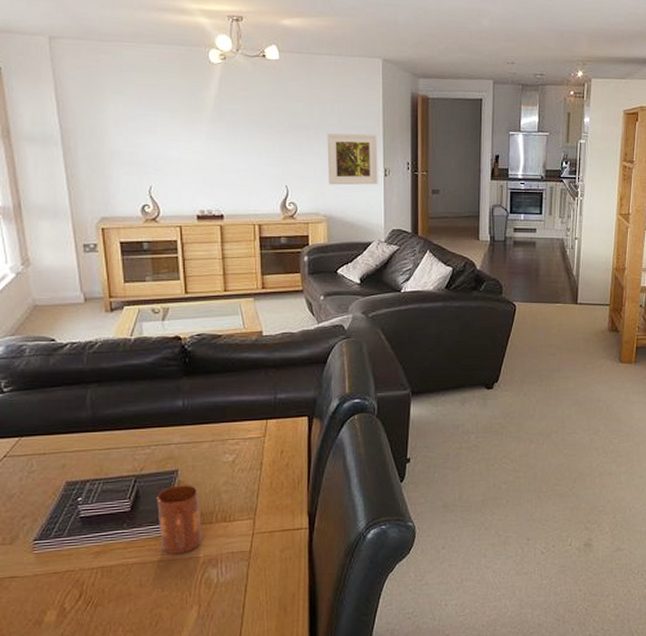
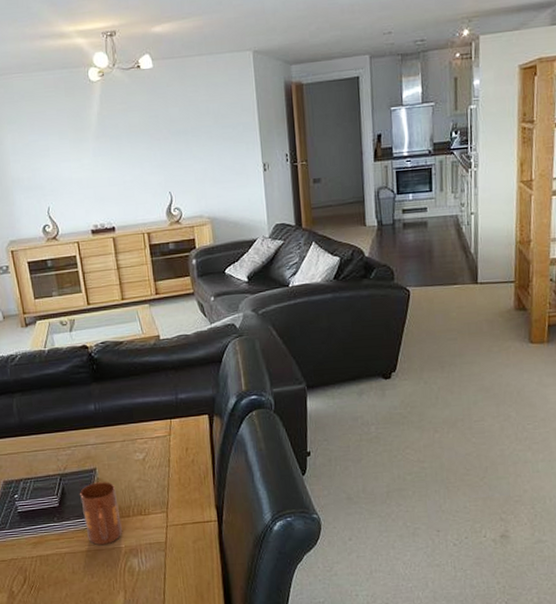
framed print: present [327,133,378,185] -> none [204,129,258,187]

